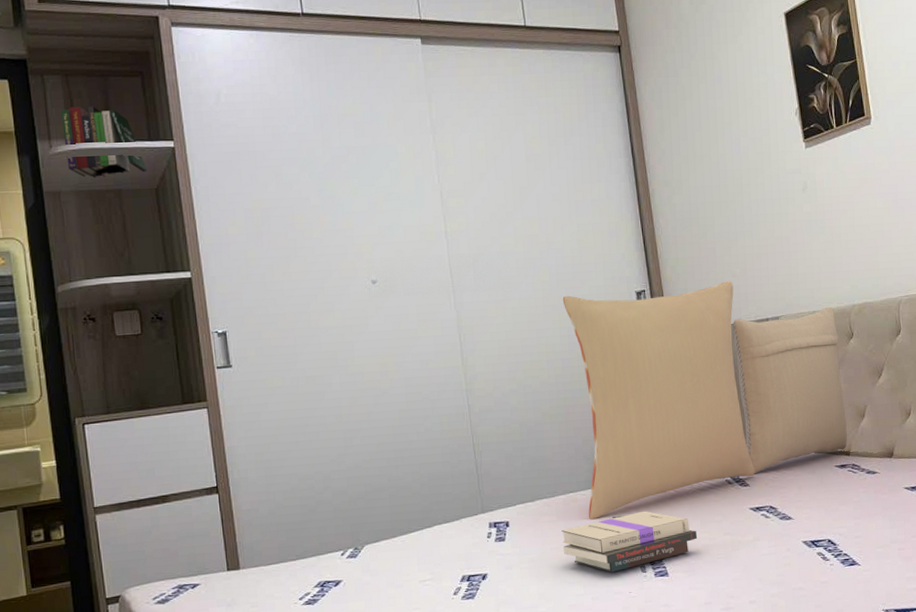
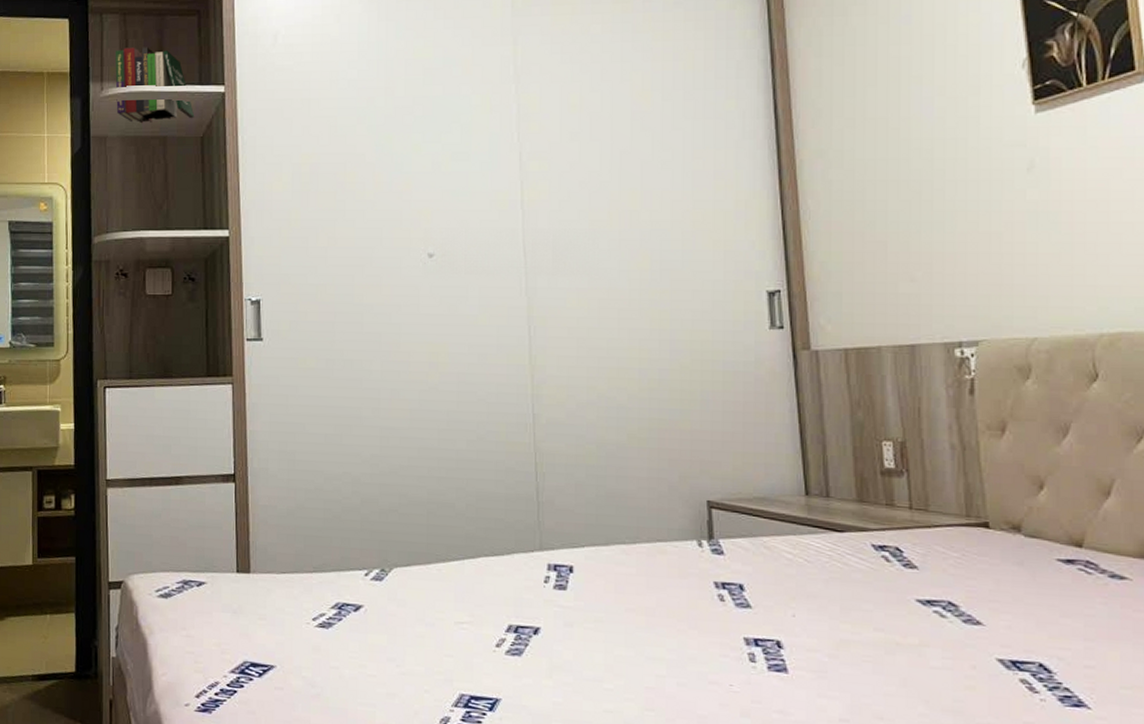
books: present [561,511,698,573] -> none [642,580,835,655]
pillow: present [562,281,755,519] -> none [665,287,927,580]
pillow: present [733,307,847,474] -> none [907,334,1079,554]

